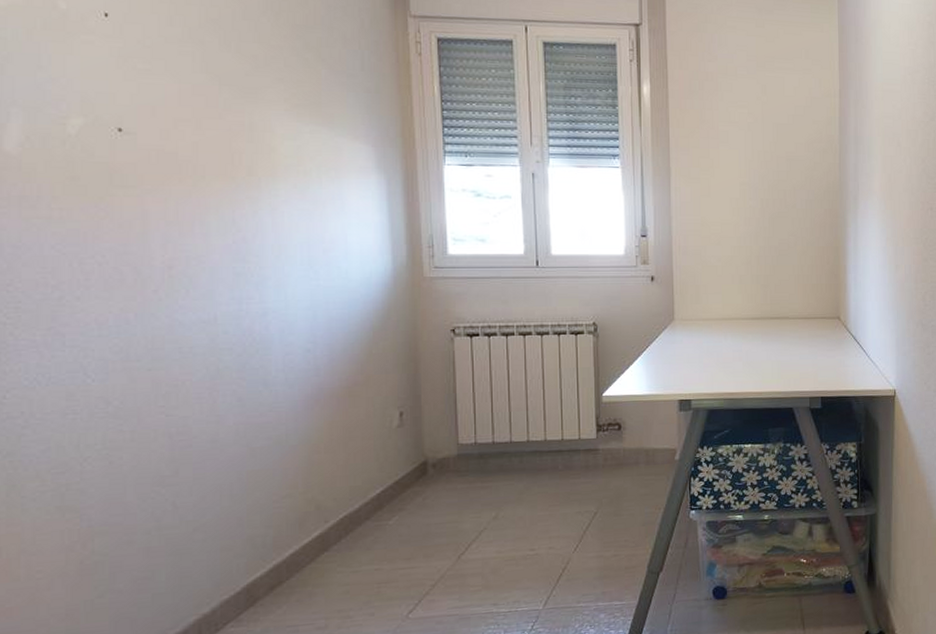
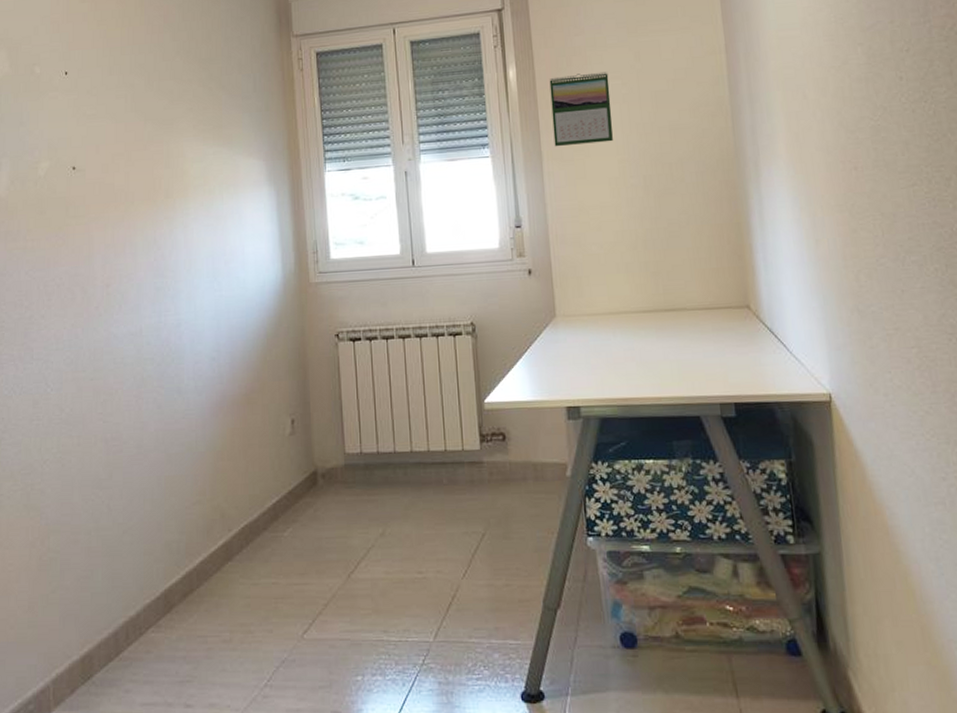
calendar: none [682,98,737,165] -> present [549,71,613,147]

